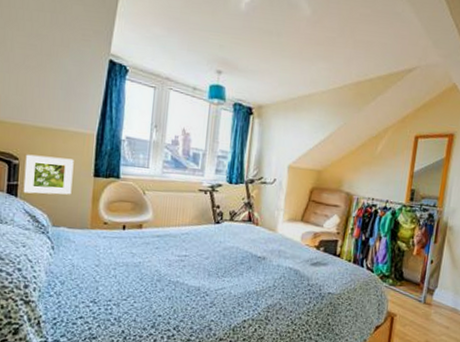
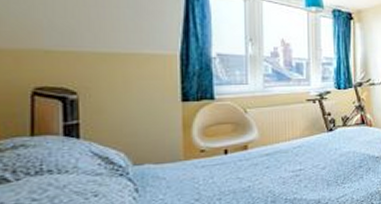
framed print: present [23,154,74,195] -> none [86,85,155,132]

